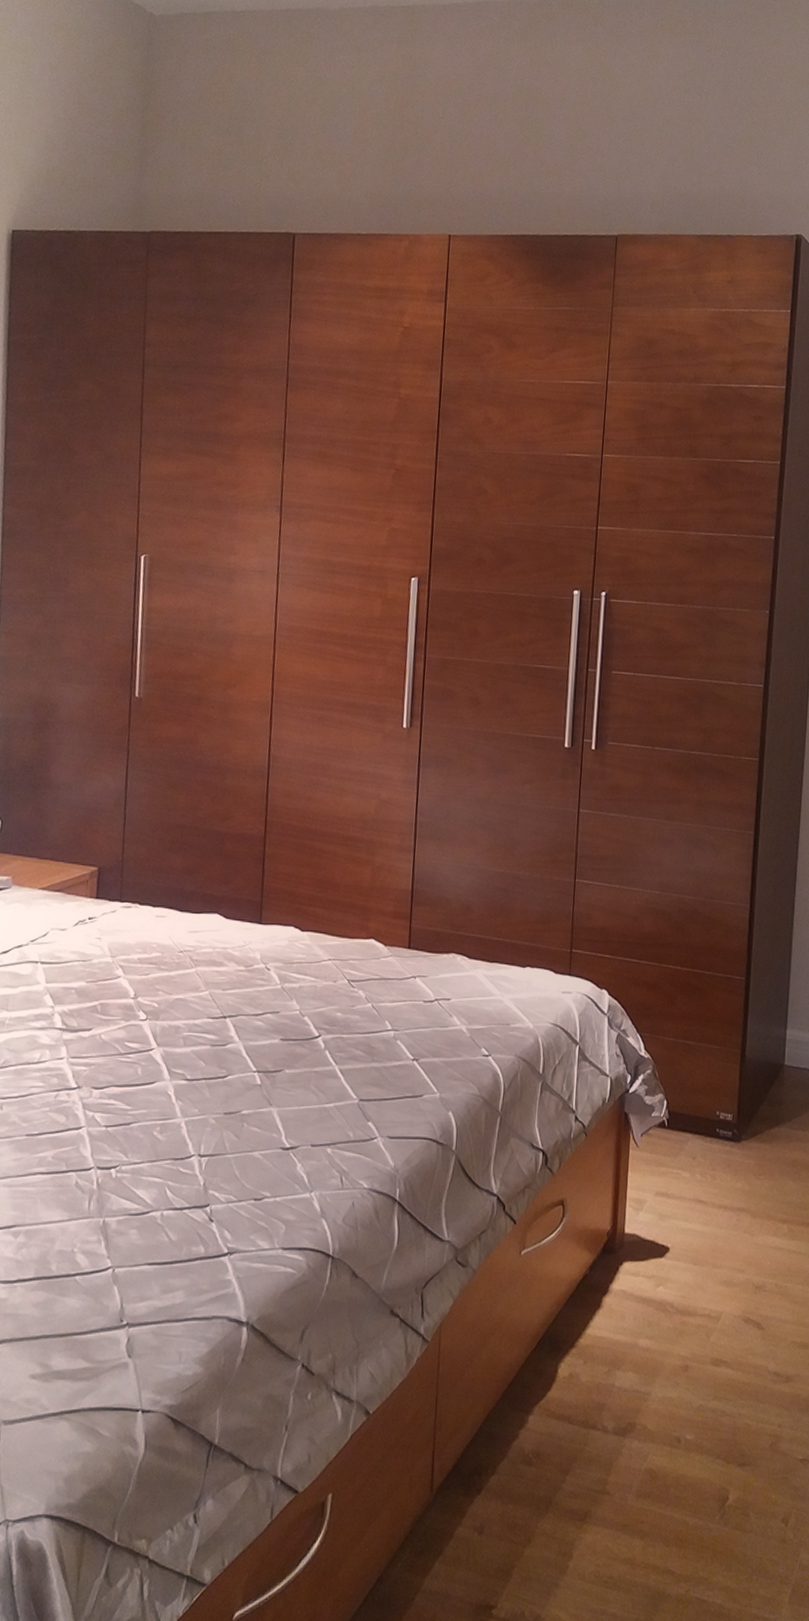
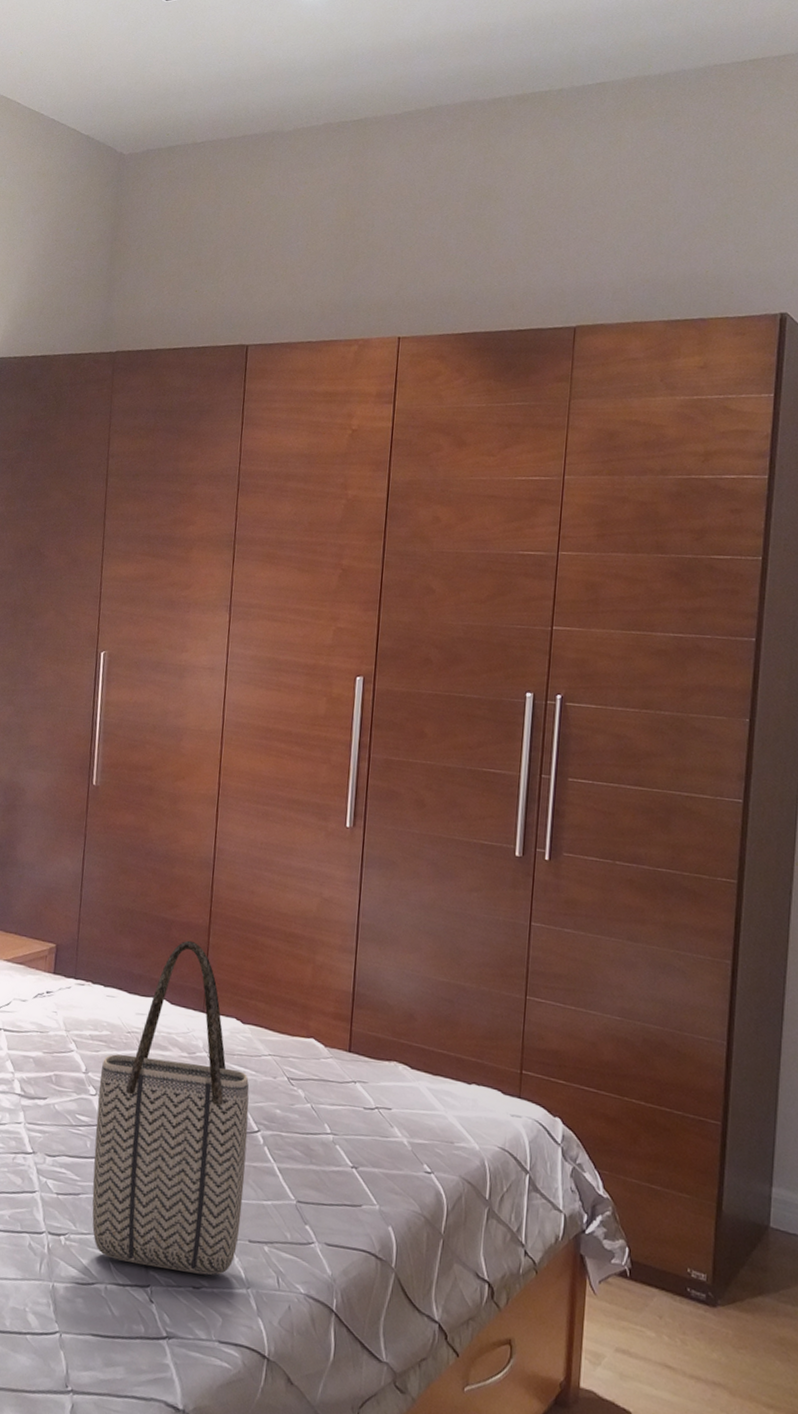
tote bag: none [145,852,310,1186] -> present [92,940,250,1275]

